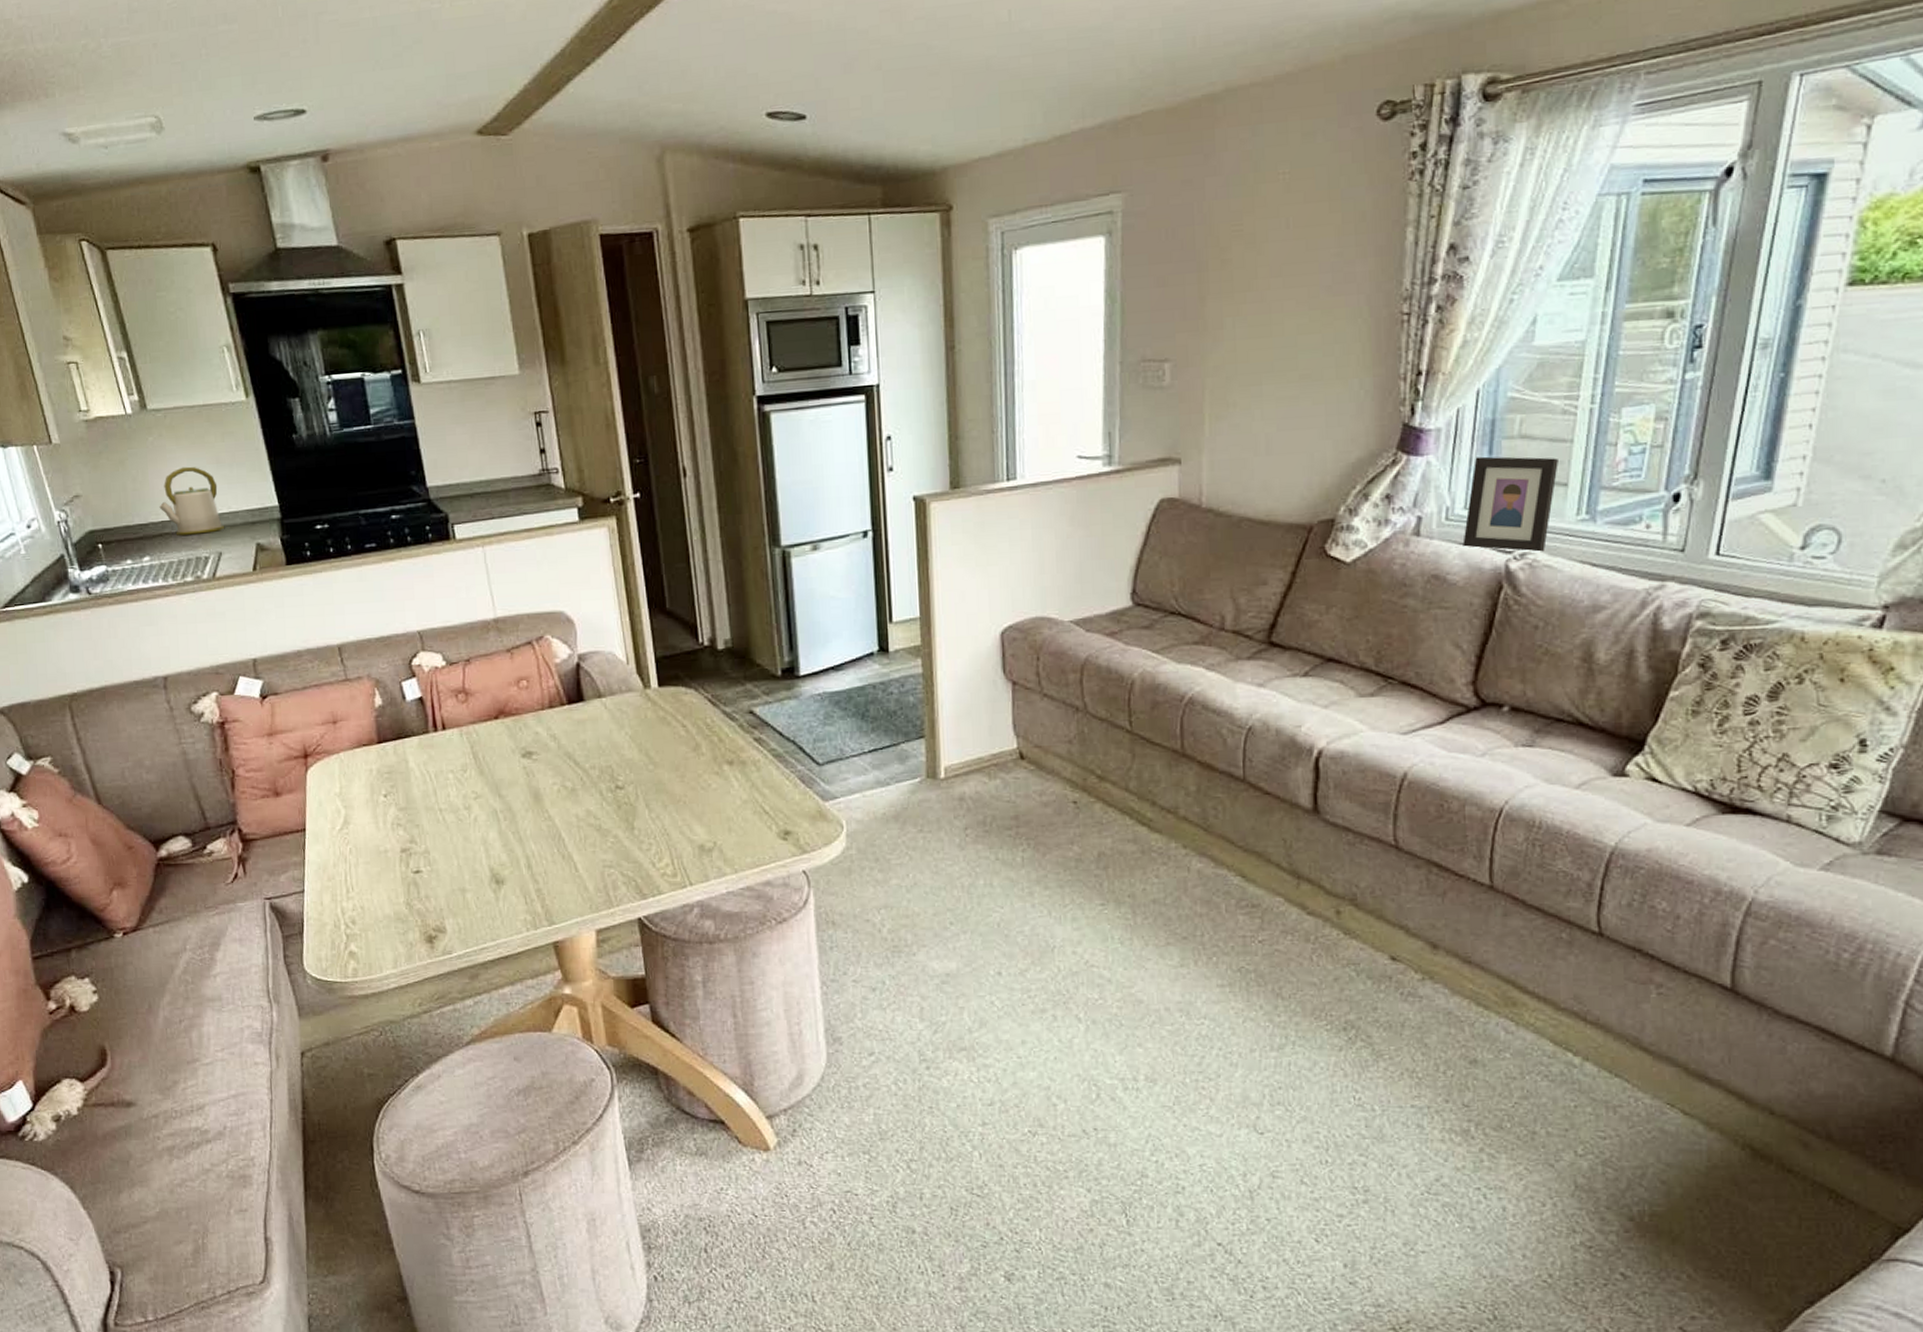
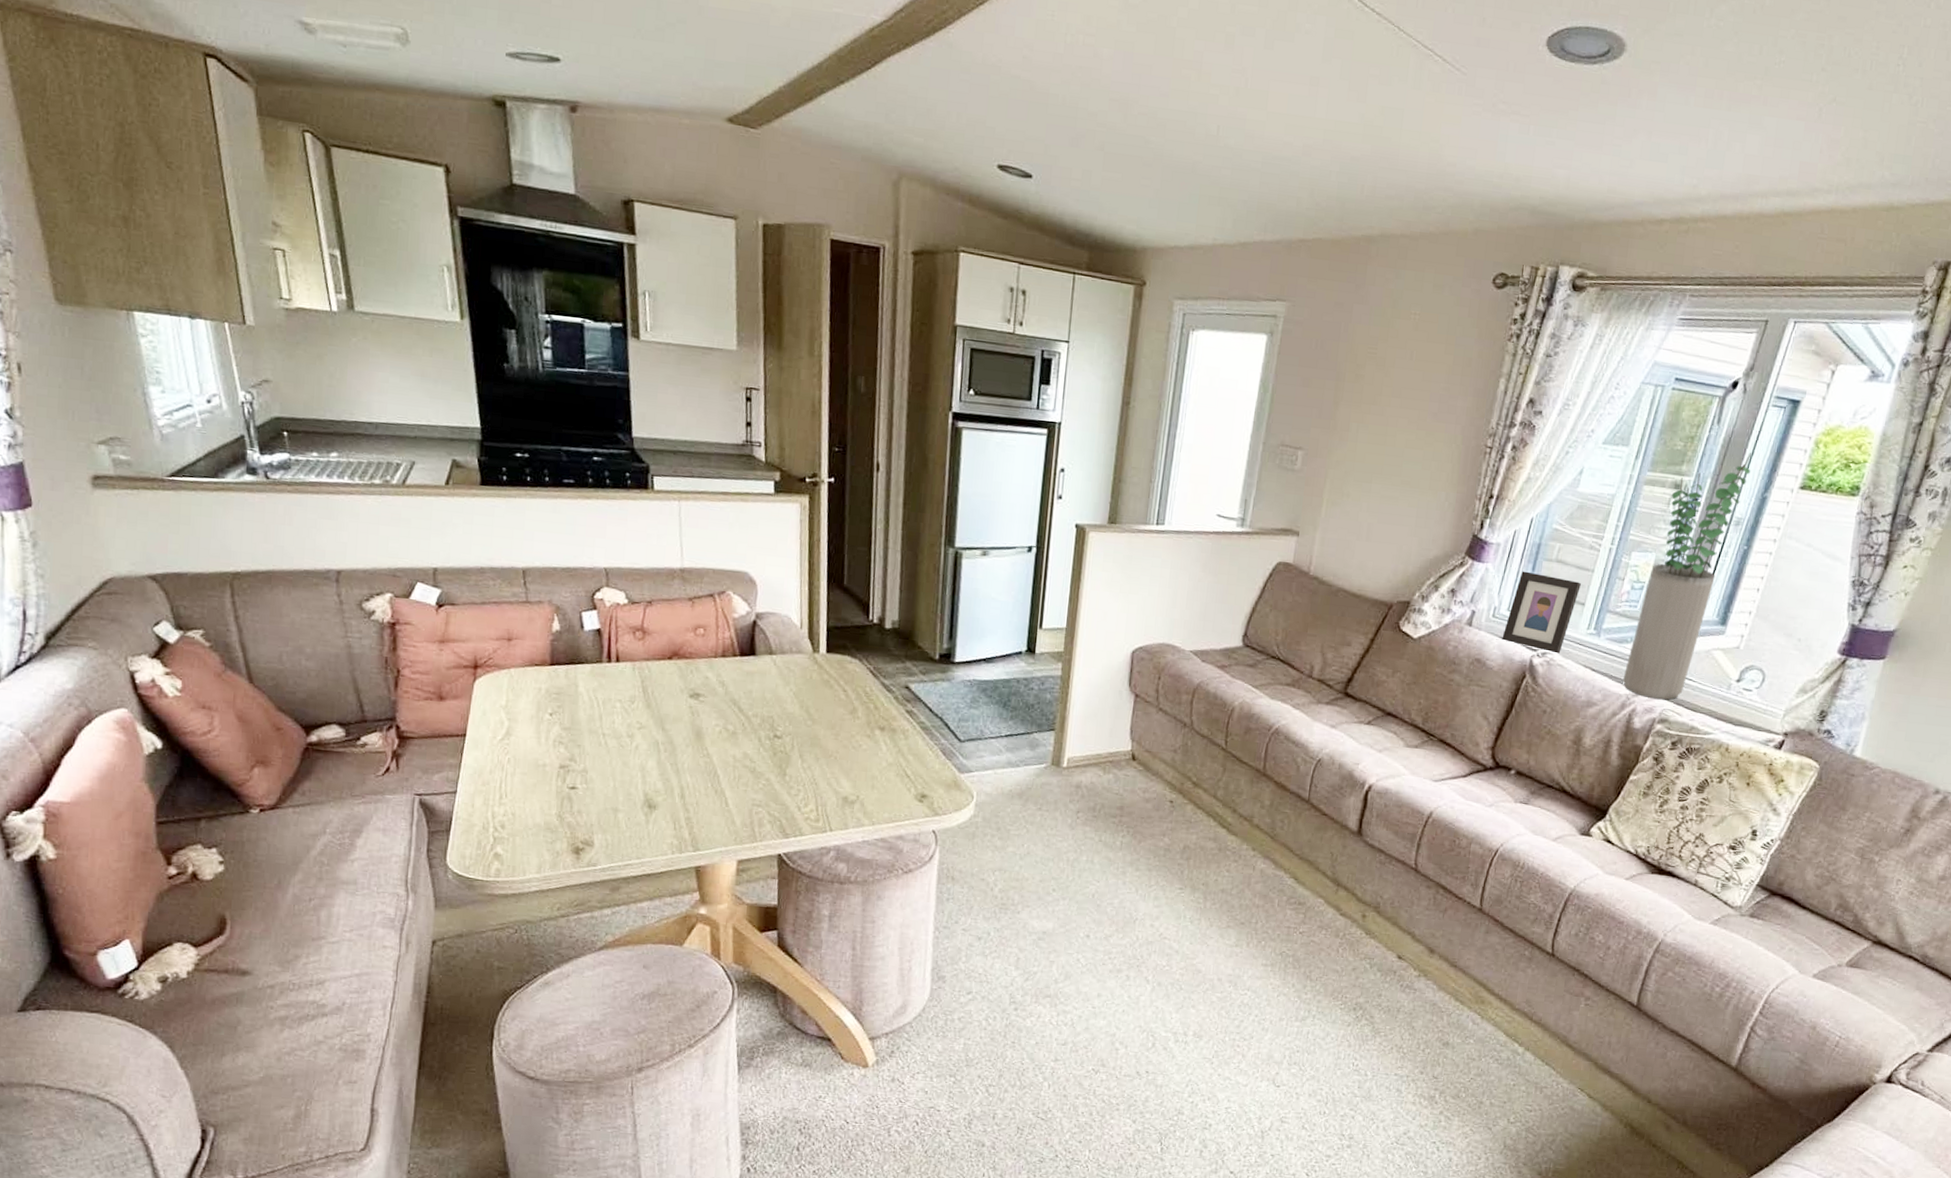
kettle: present [159,466,225,537] -> none [354,373,422,442]
vase: none [1638,253,1772,589] -> present [1623,453,1752,700]

